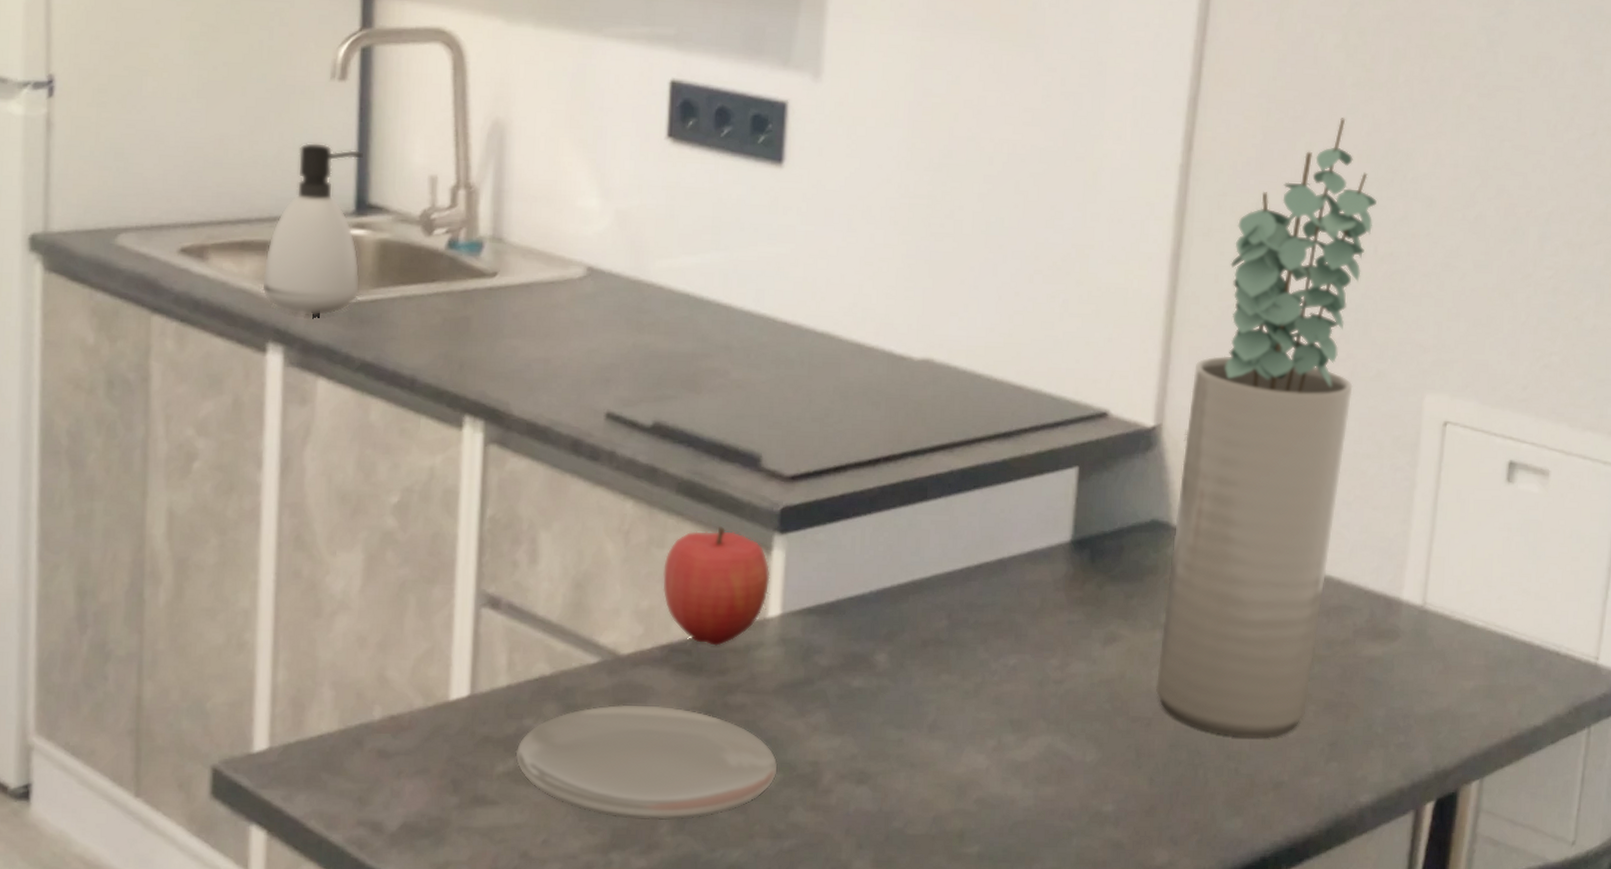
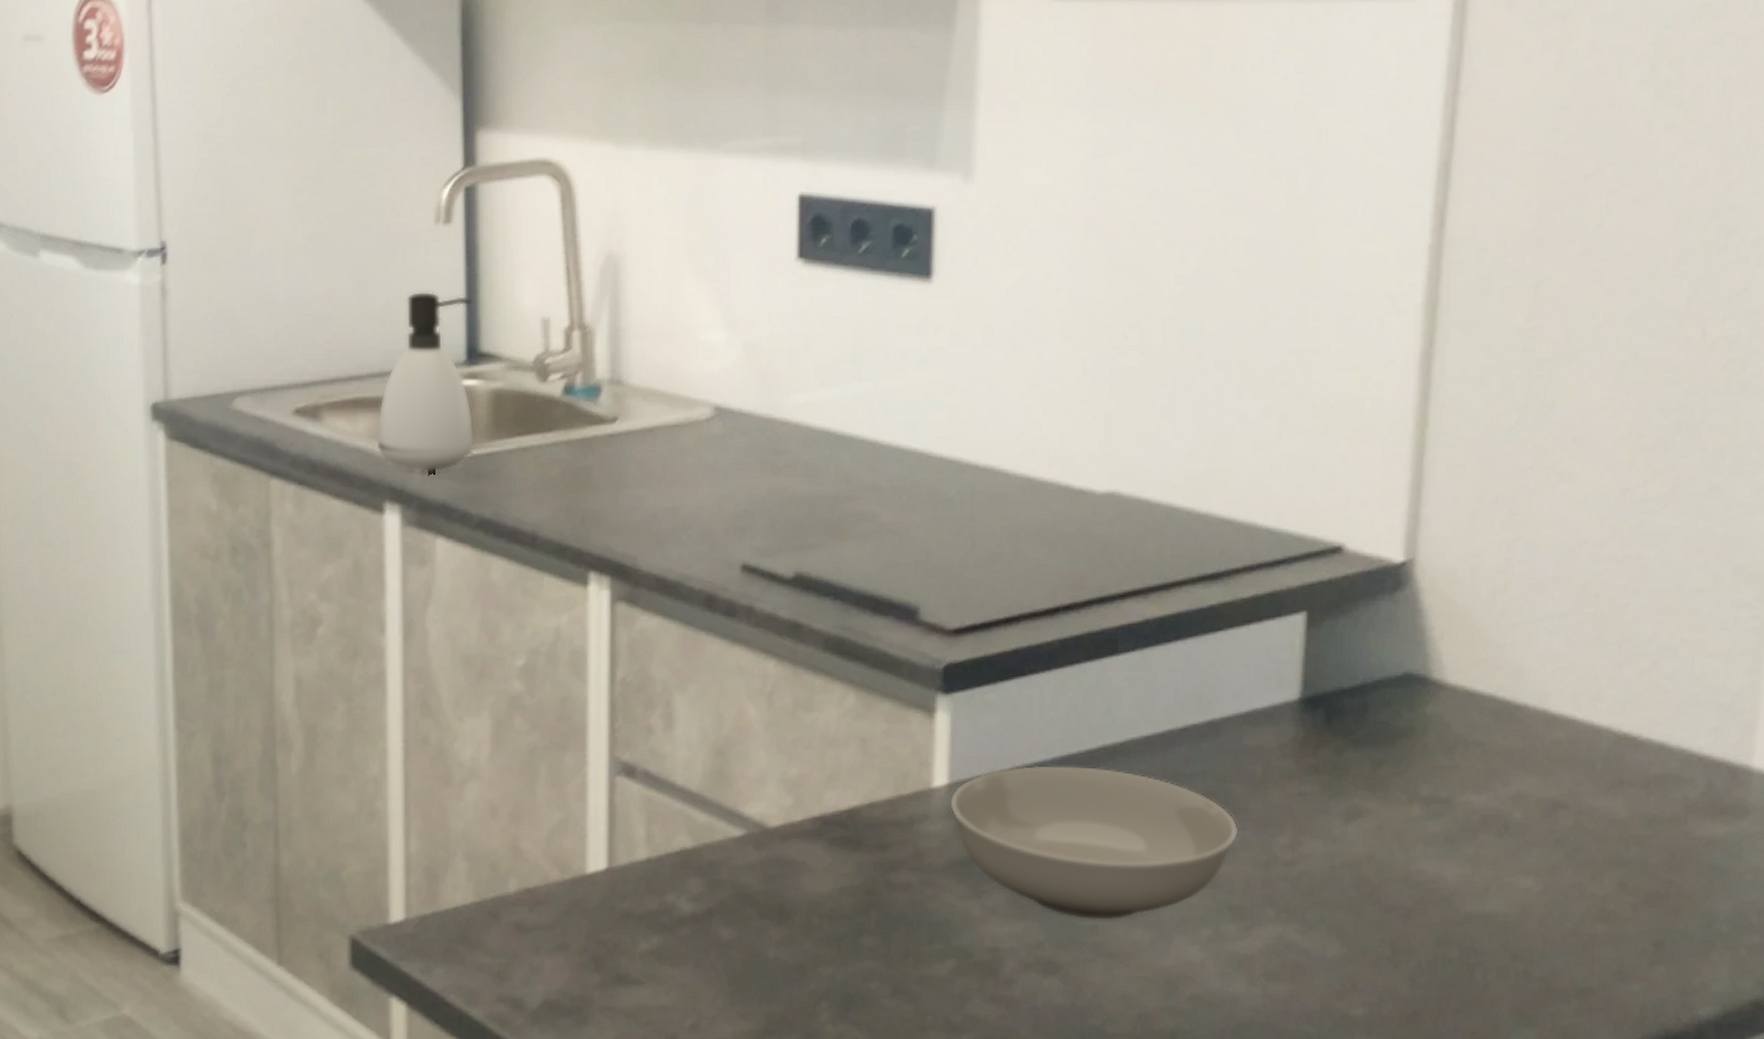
plate: present [515,704,778,821] -> none [658,881,951,1008]
fruit: present [662,525,770,646] -> none [812,685,934,818]
bowl: none [781,598,1020,734] -> present [950,765,1239,920]
vase: present [1155,118,1377,738] -> none [1415,171,1703,934]

